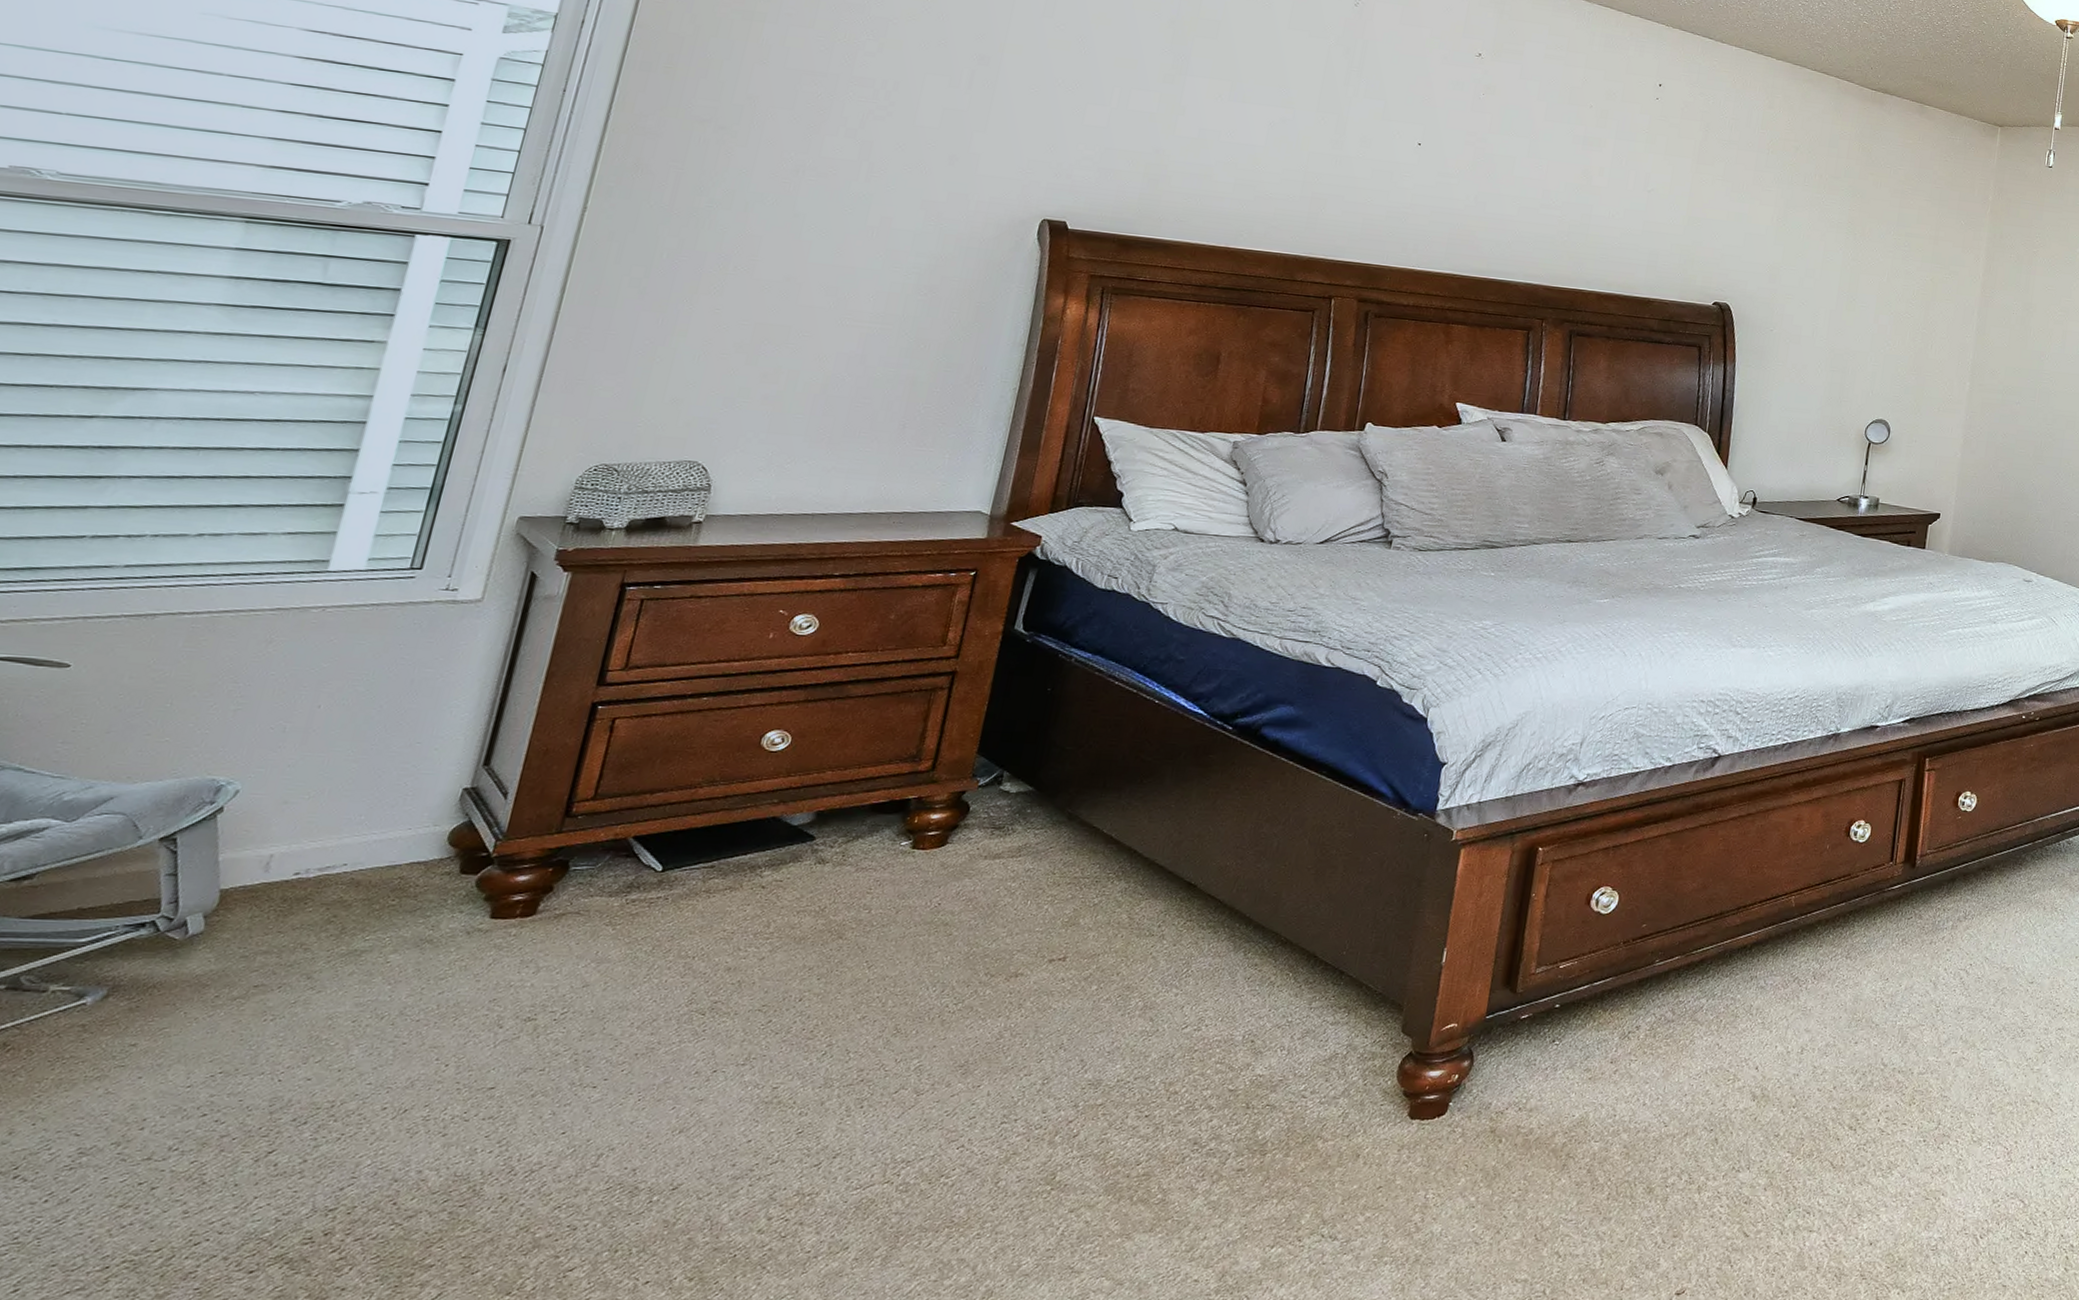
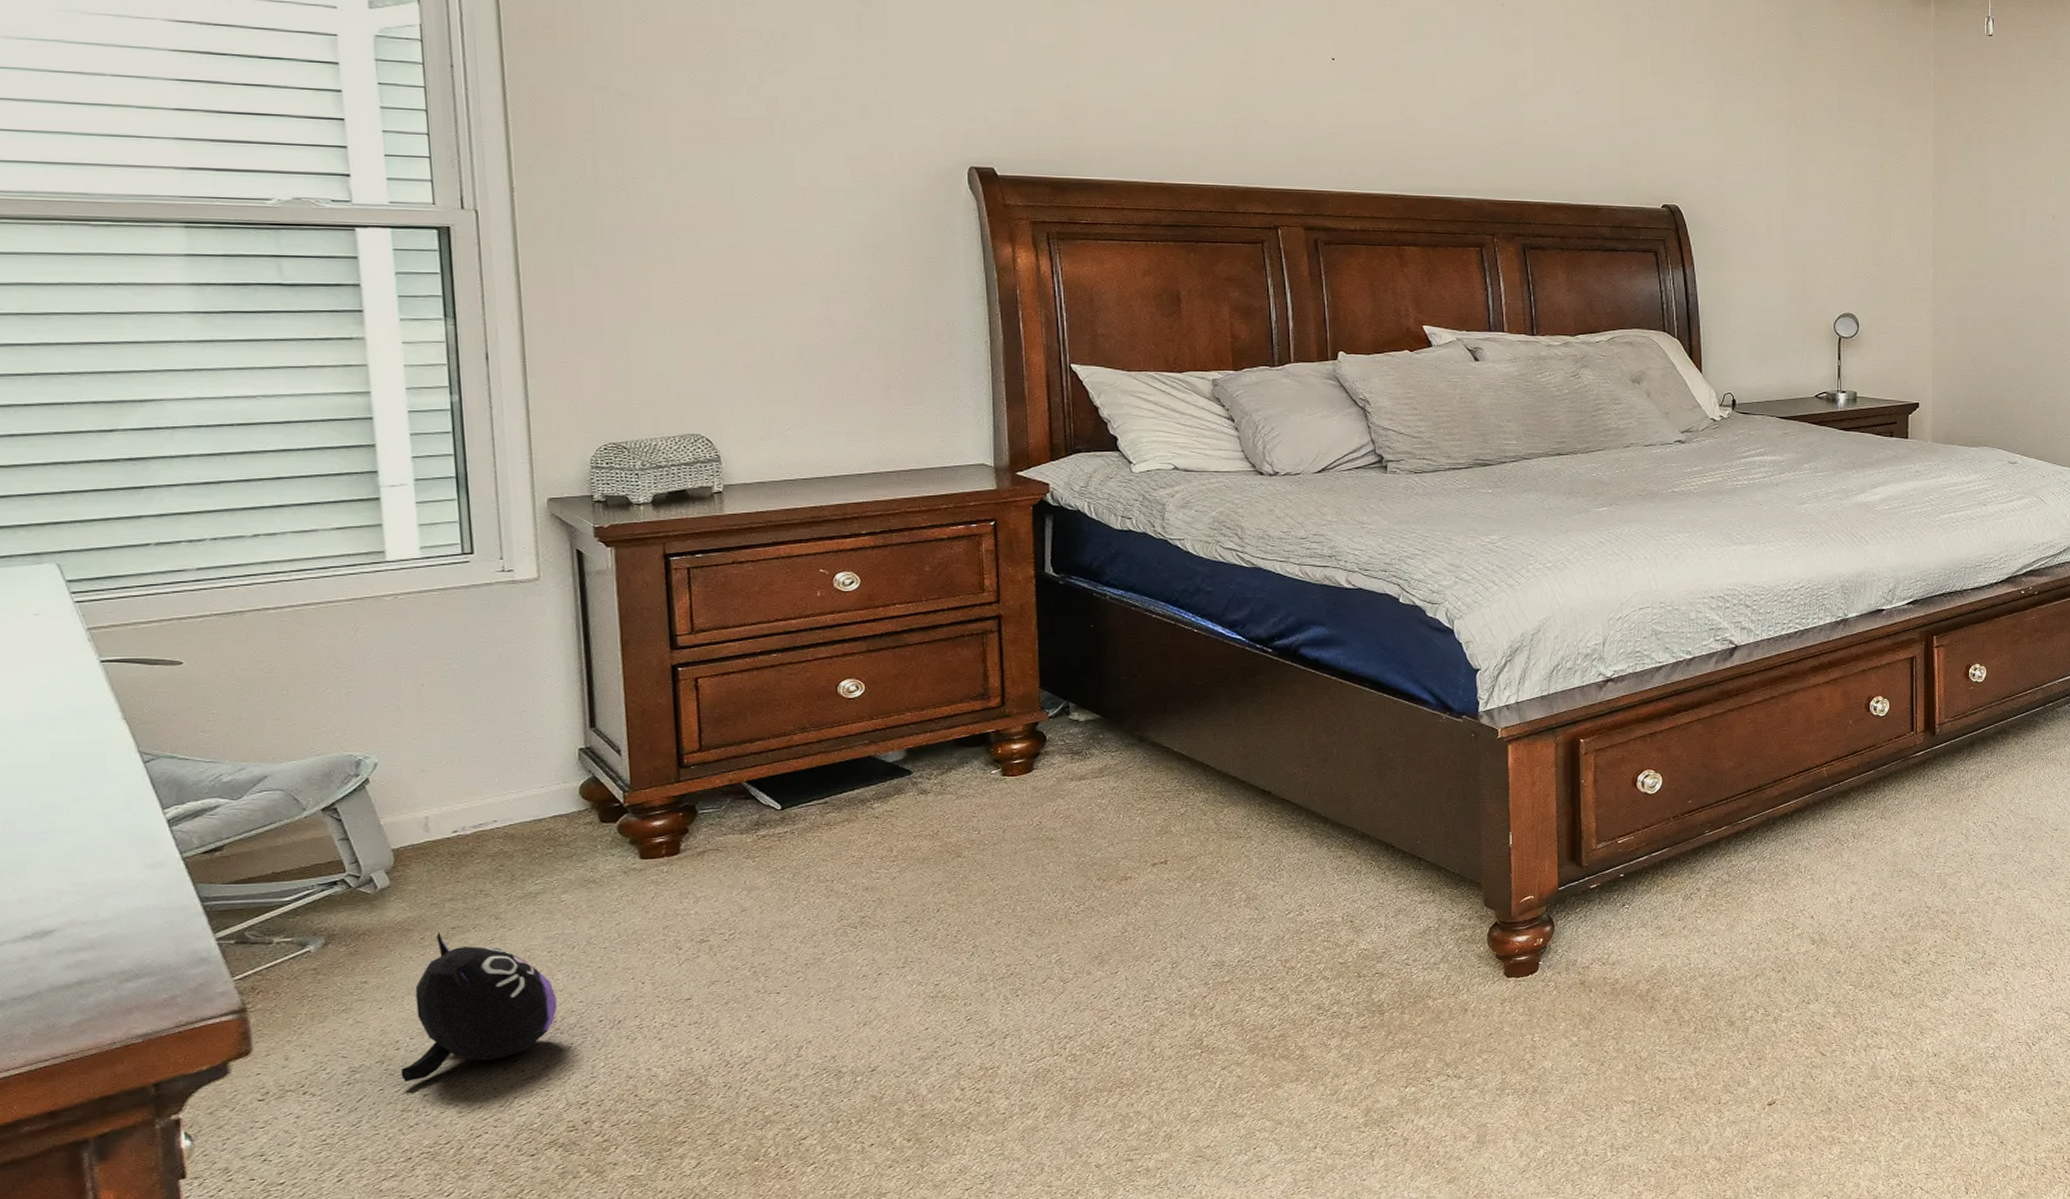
plush toy: none [133,990,345,1170] -> present [400,932,558,1081]

